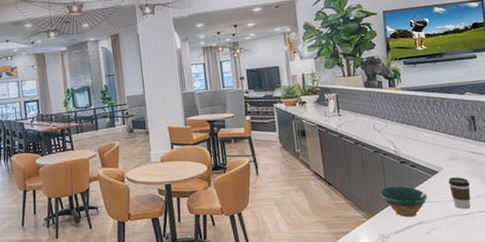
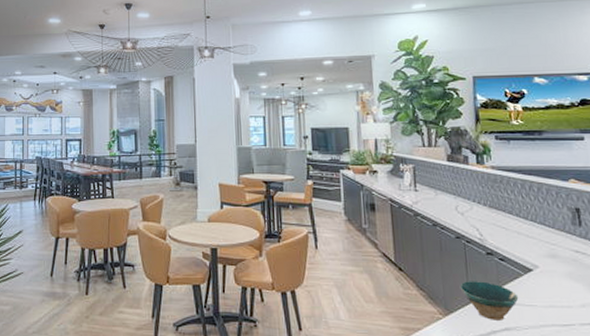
coffee cup: present [448,177,471,210] -> none [545,279,572,320]

